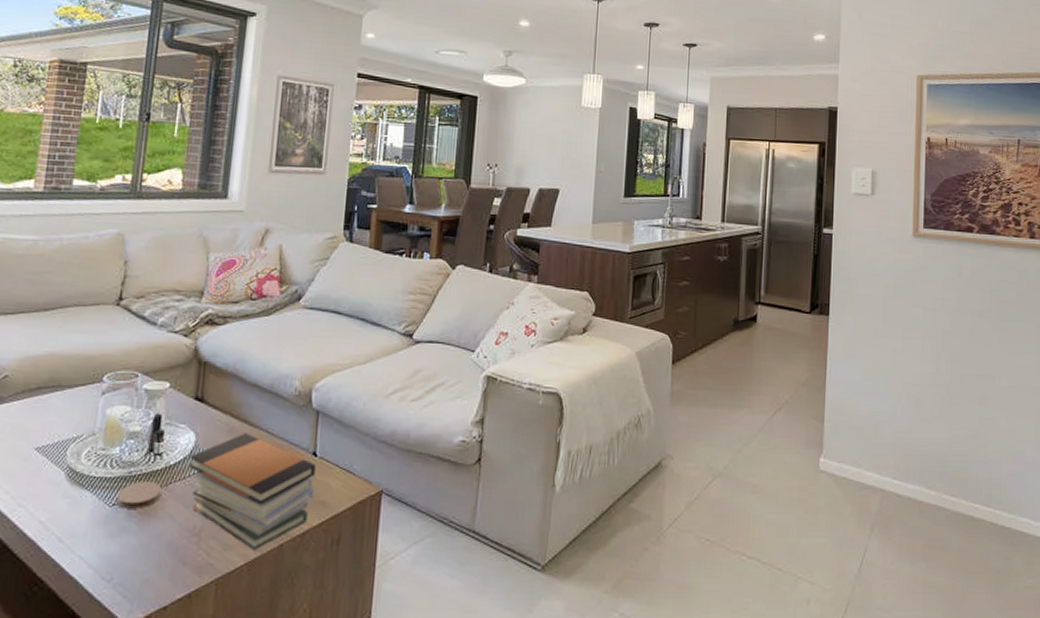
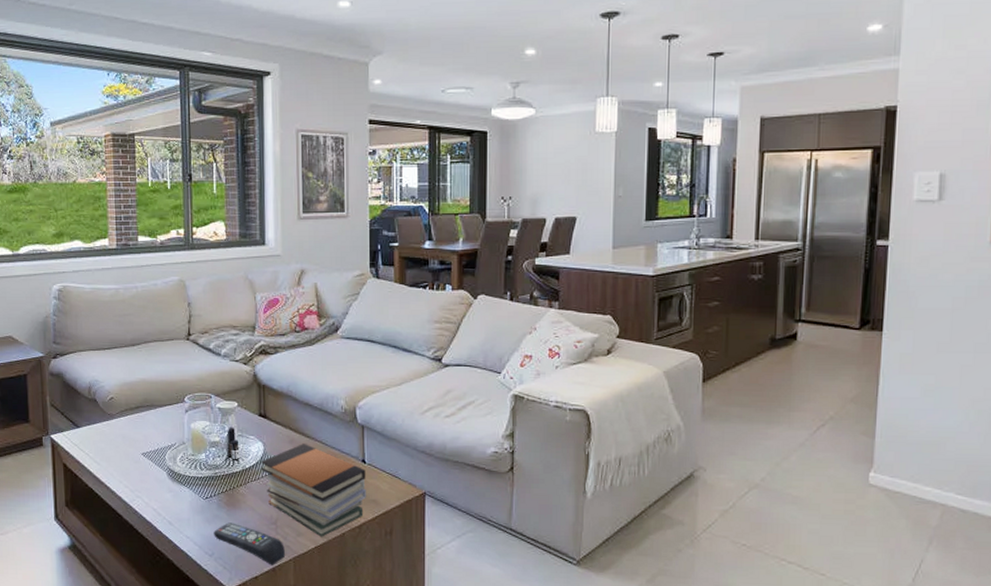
remote control: none [116,536,207,590] -> present [214,522,286,565]
coaster: present [117,482,162,509] -> none [208,481,242,502]

